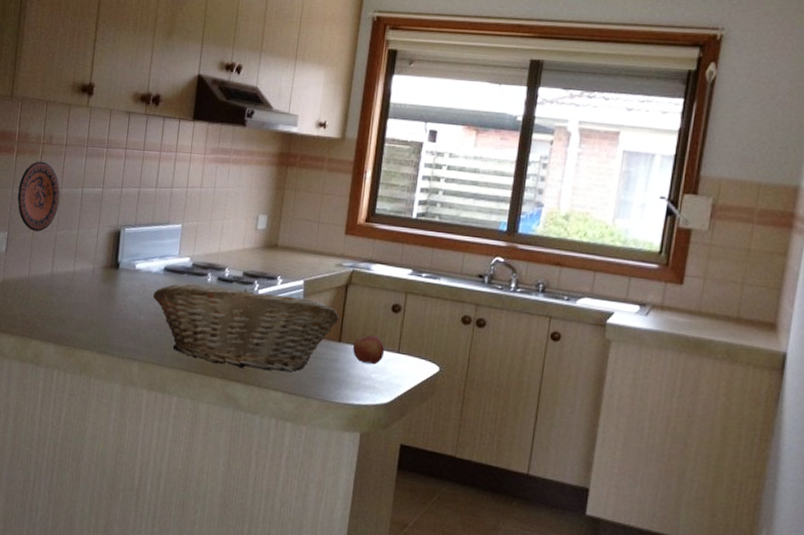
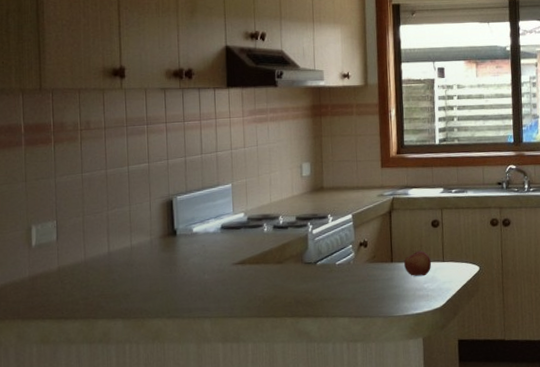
decorative plate: present [17,161,60,232] -> none [61,147,106,216]
fruit basket: present [153,284,340,372] -> none [214,230,388,305]

